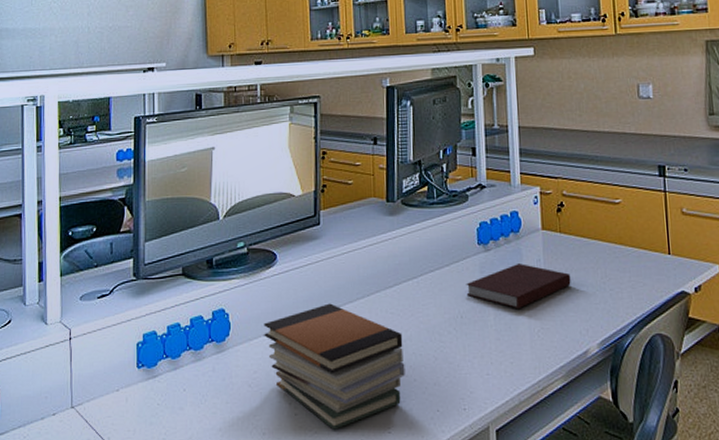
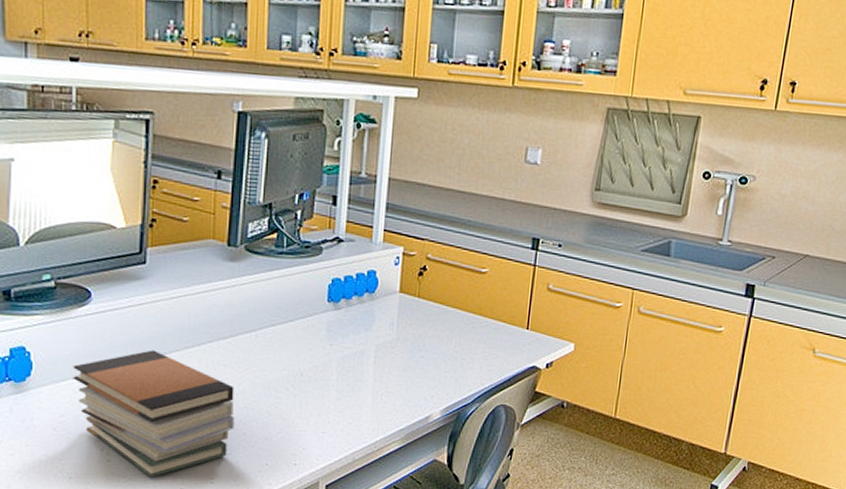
notebook: present [466,264,571,310] -> none [309,325,423,372]

